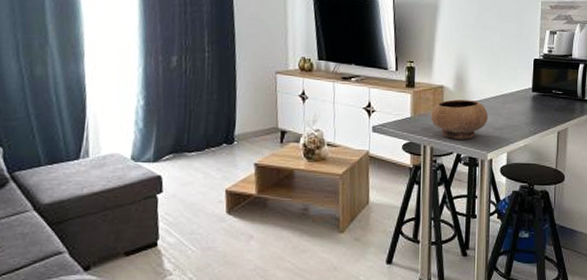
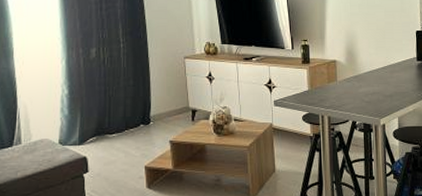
bowl: present [431,99,488,139] -> none [326,72,378,108]

